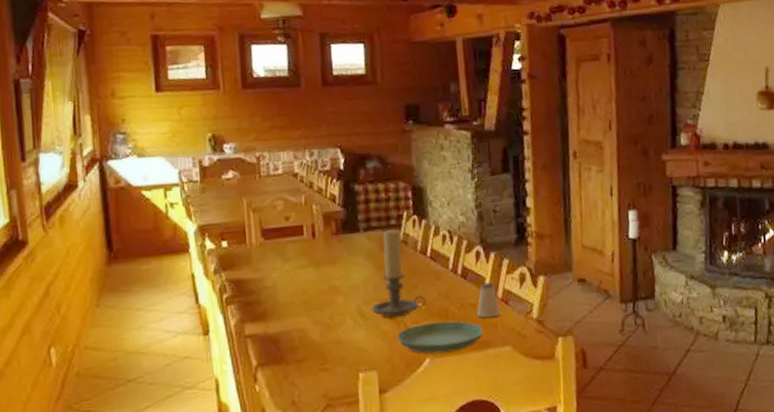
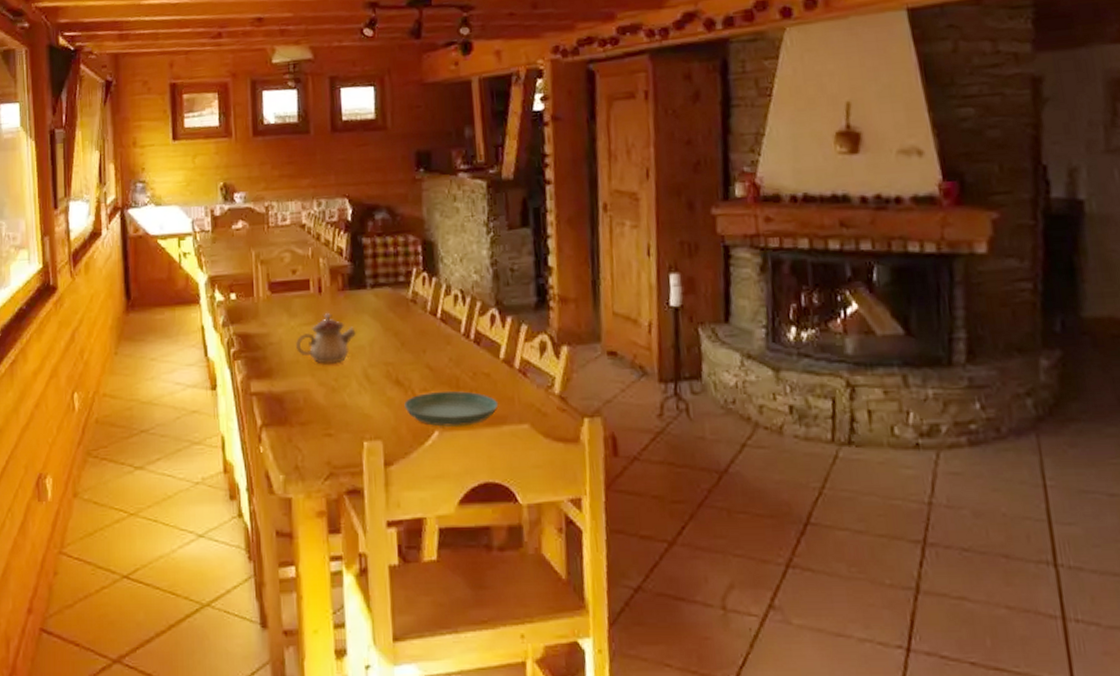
teapot: none [290,256,351,304] -> present [296,313,357,364]
candle holder: present [370,228,426,318] -> none [377,285,436,384]
saltshaker: present [477,282,500,319] -> none [491,350,517,391]

